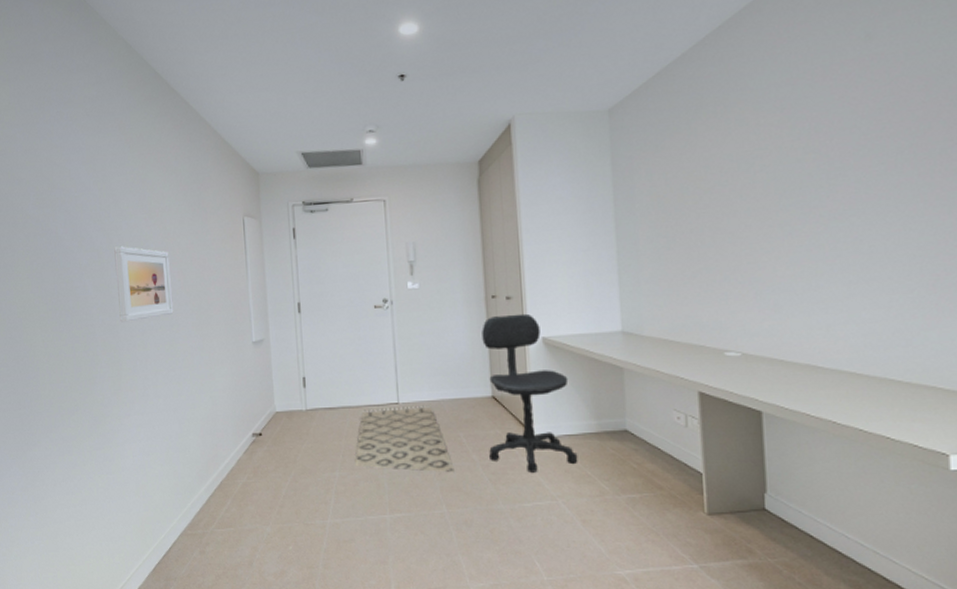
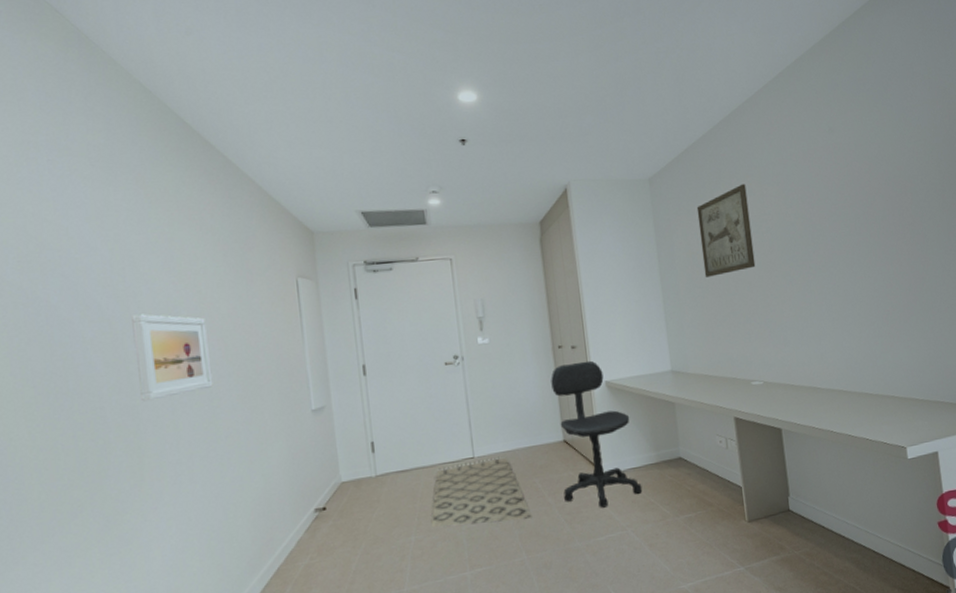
wall art: none [667,111,742,225] -> present [696,183,756,277]

